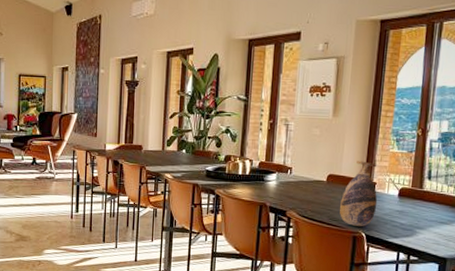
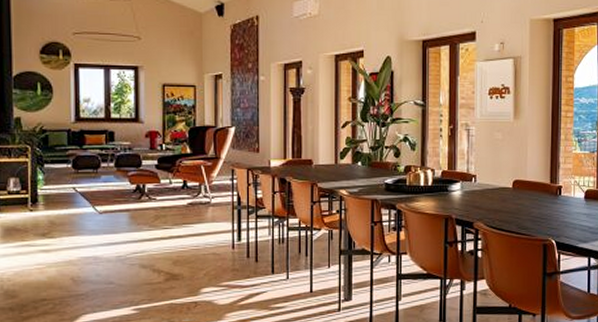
vase: present [339,161,378,226] -> none [527,164,565,233]

